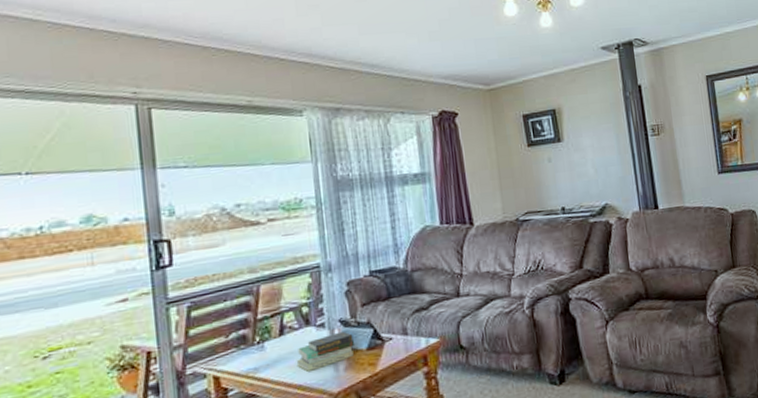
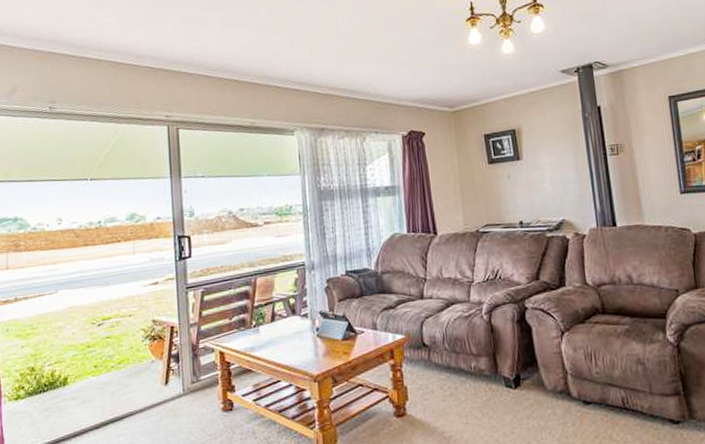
books: present [296,331,354,371] -> none [284,322,331,354]

